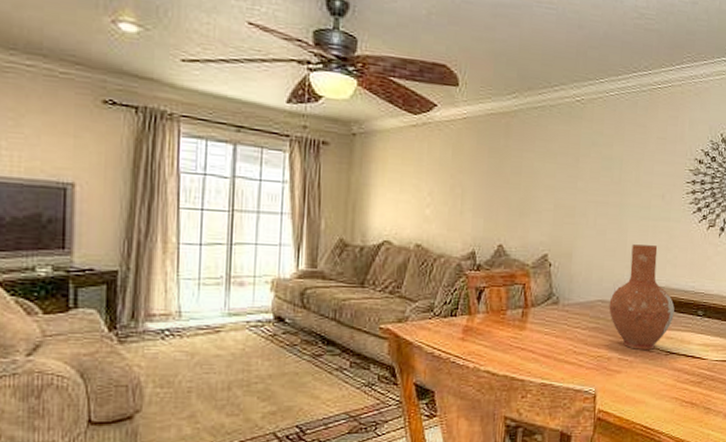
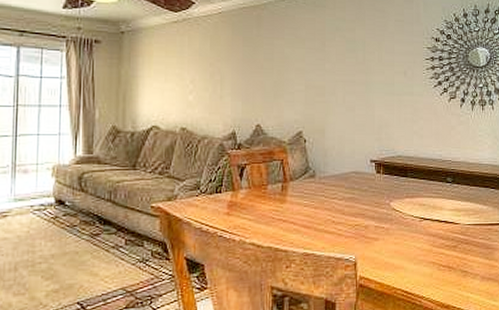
vase: present [609,244,675,350] -> none [362,118,424,217]

